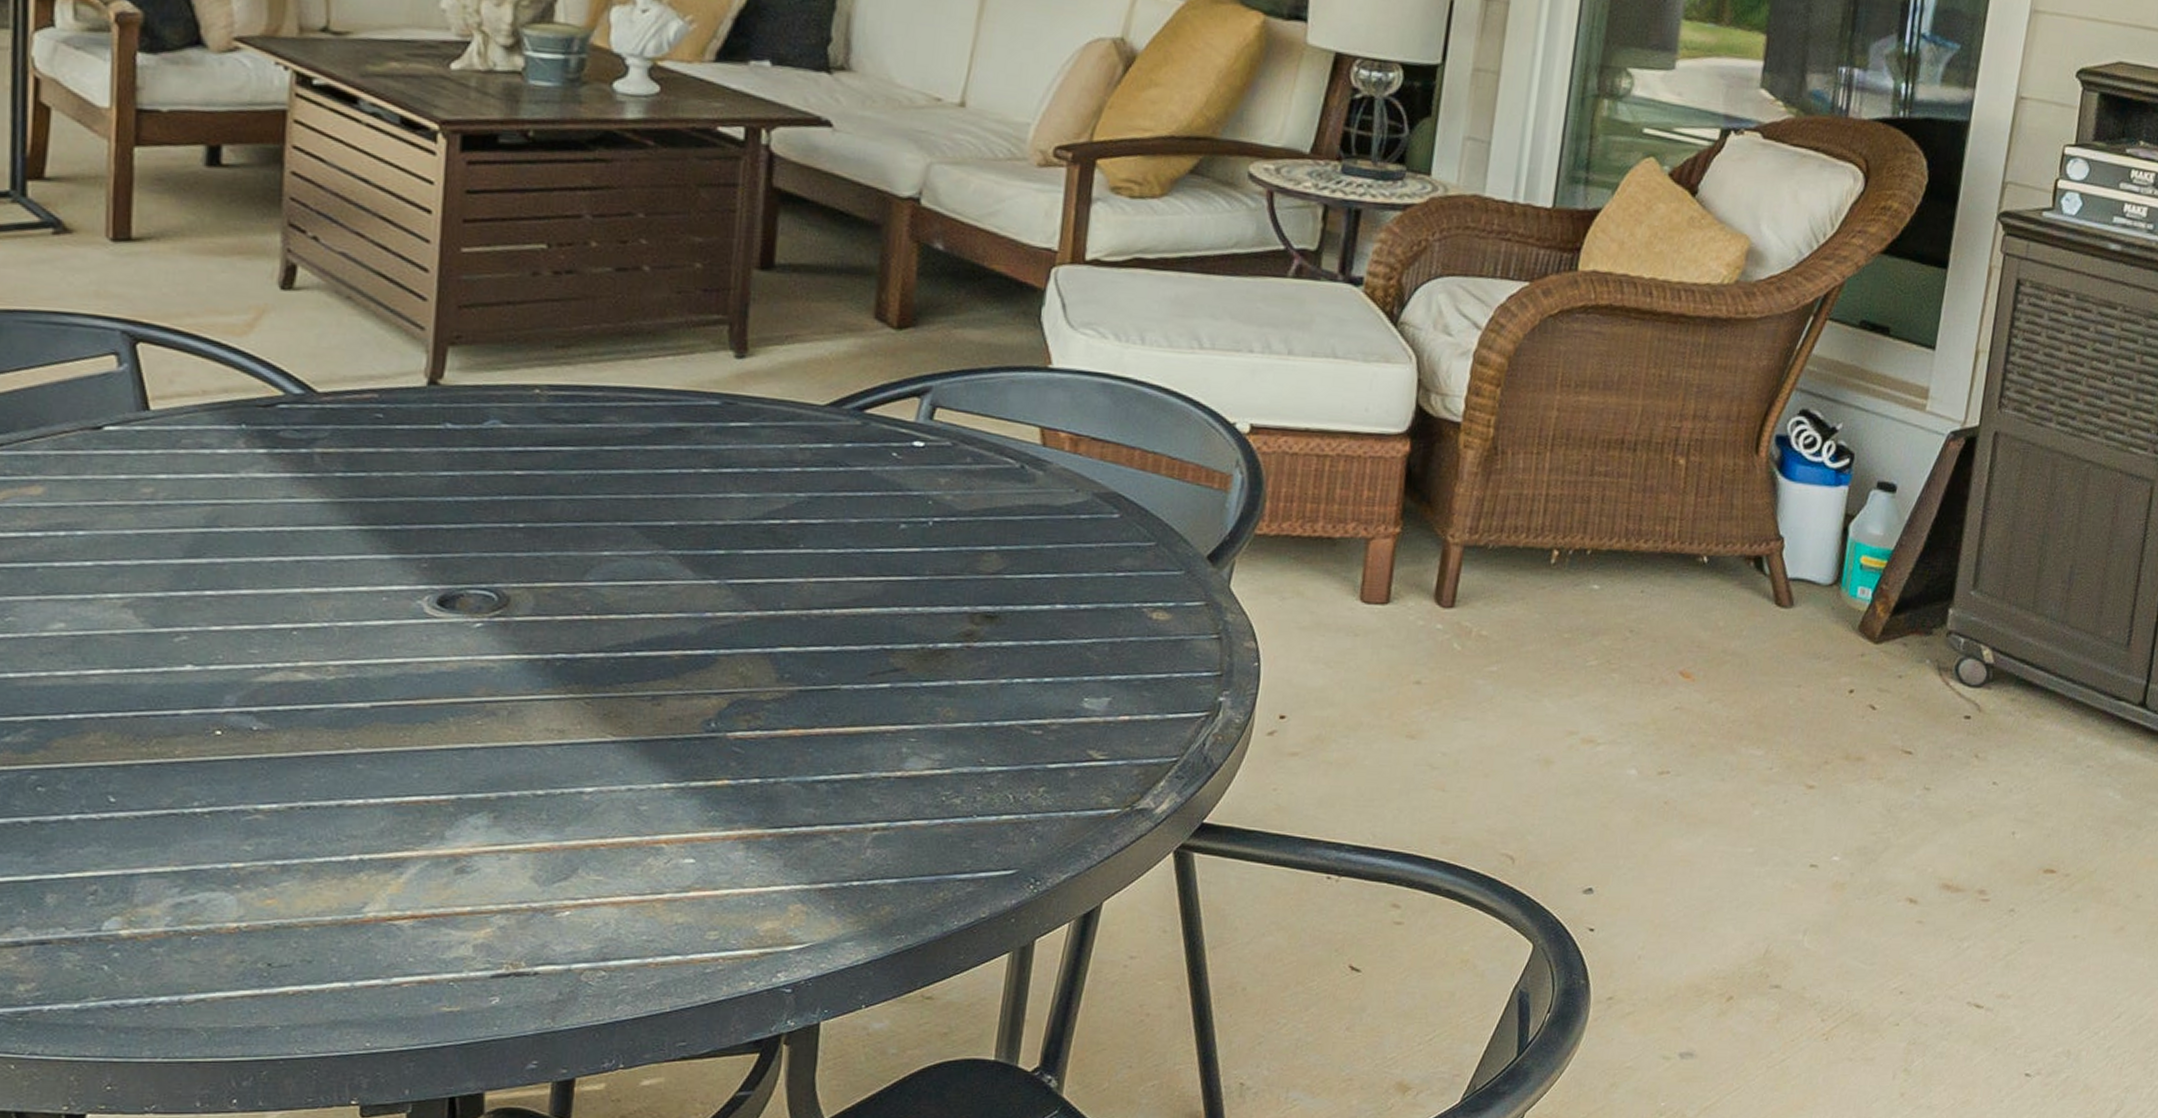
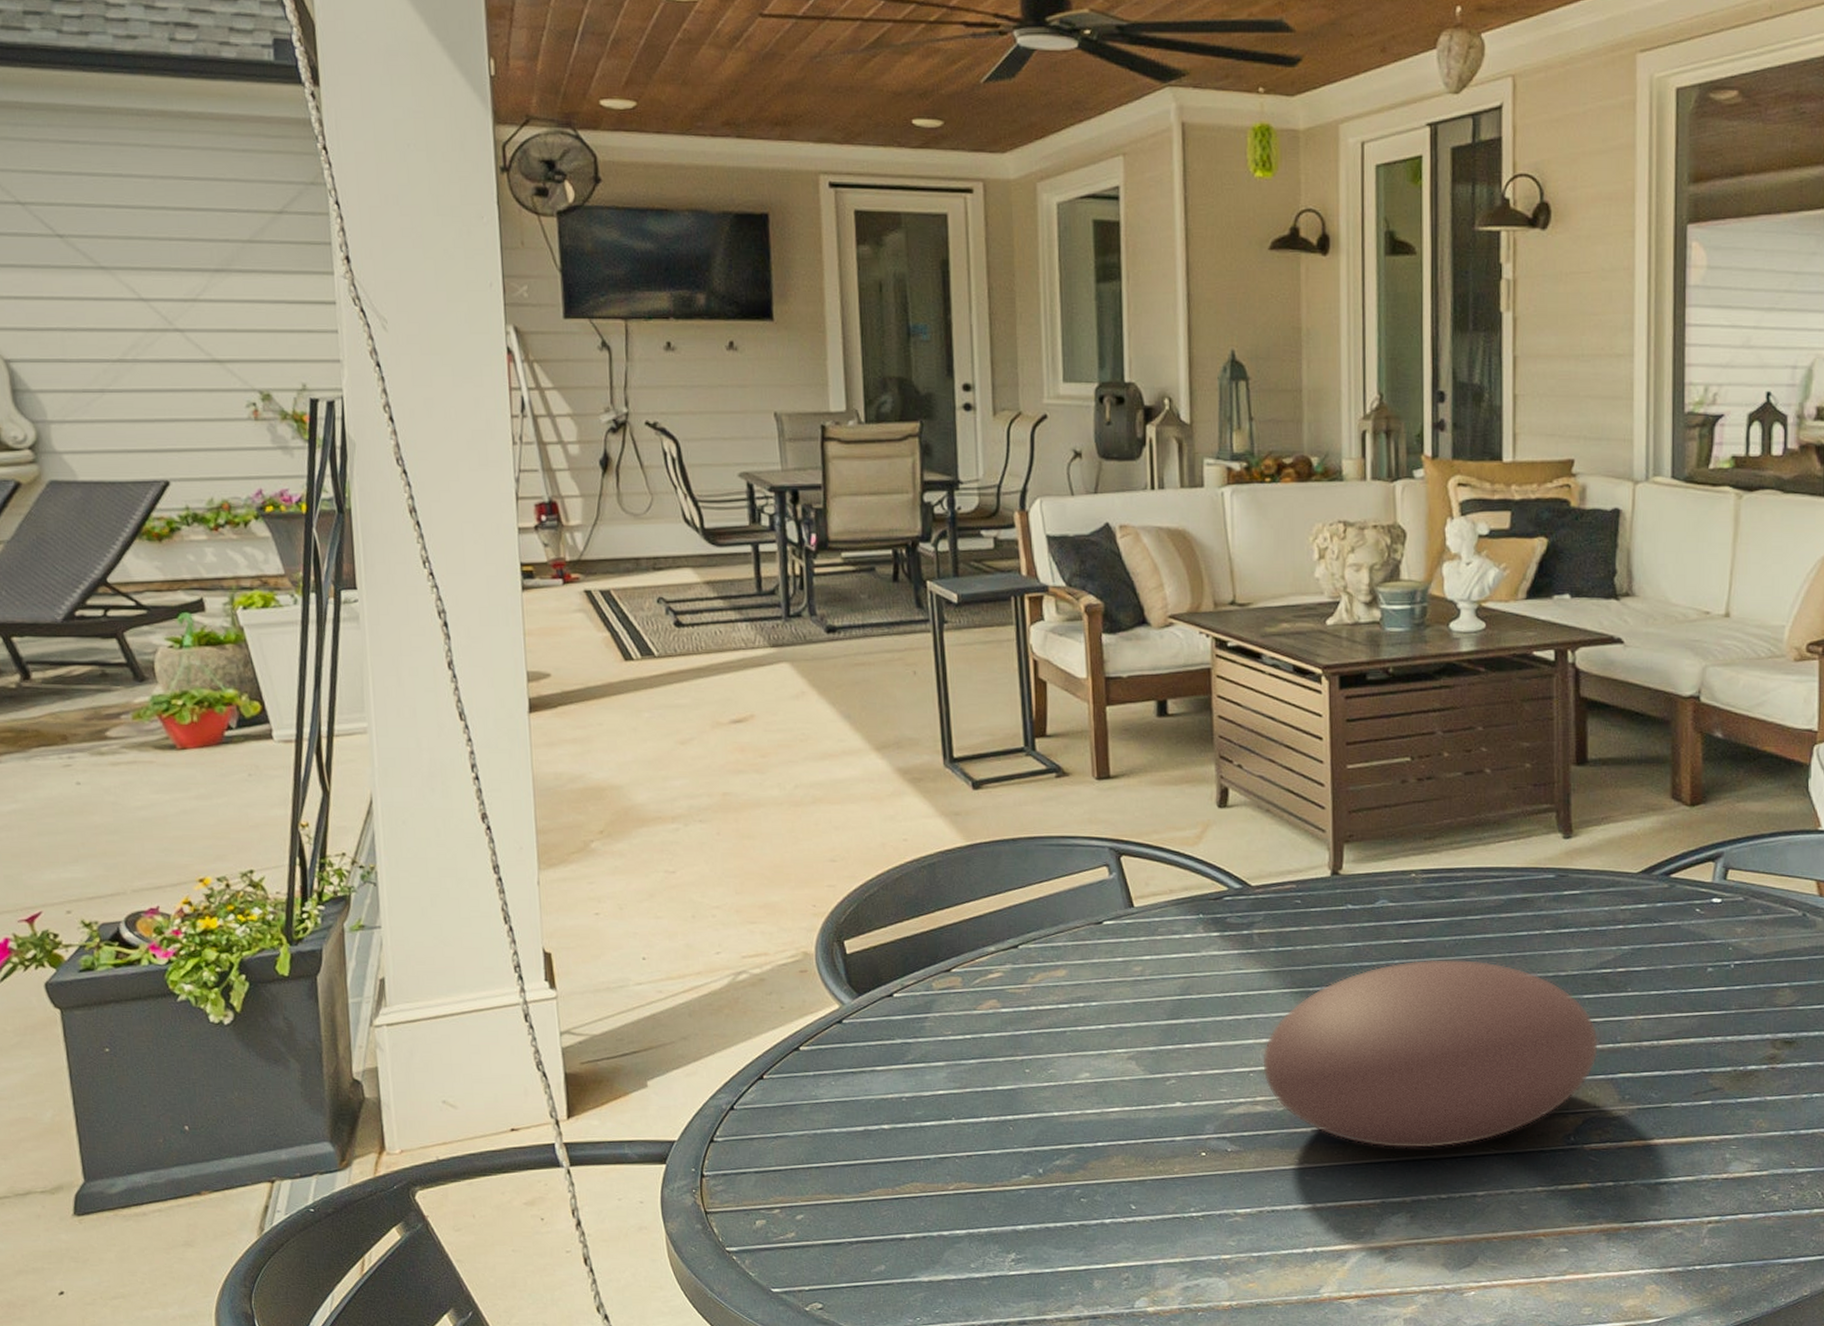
decorative bowl: none [309,496,759,734] -> present [1261,958,1599,1149]

